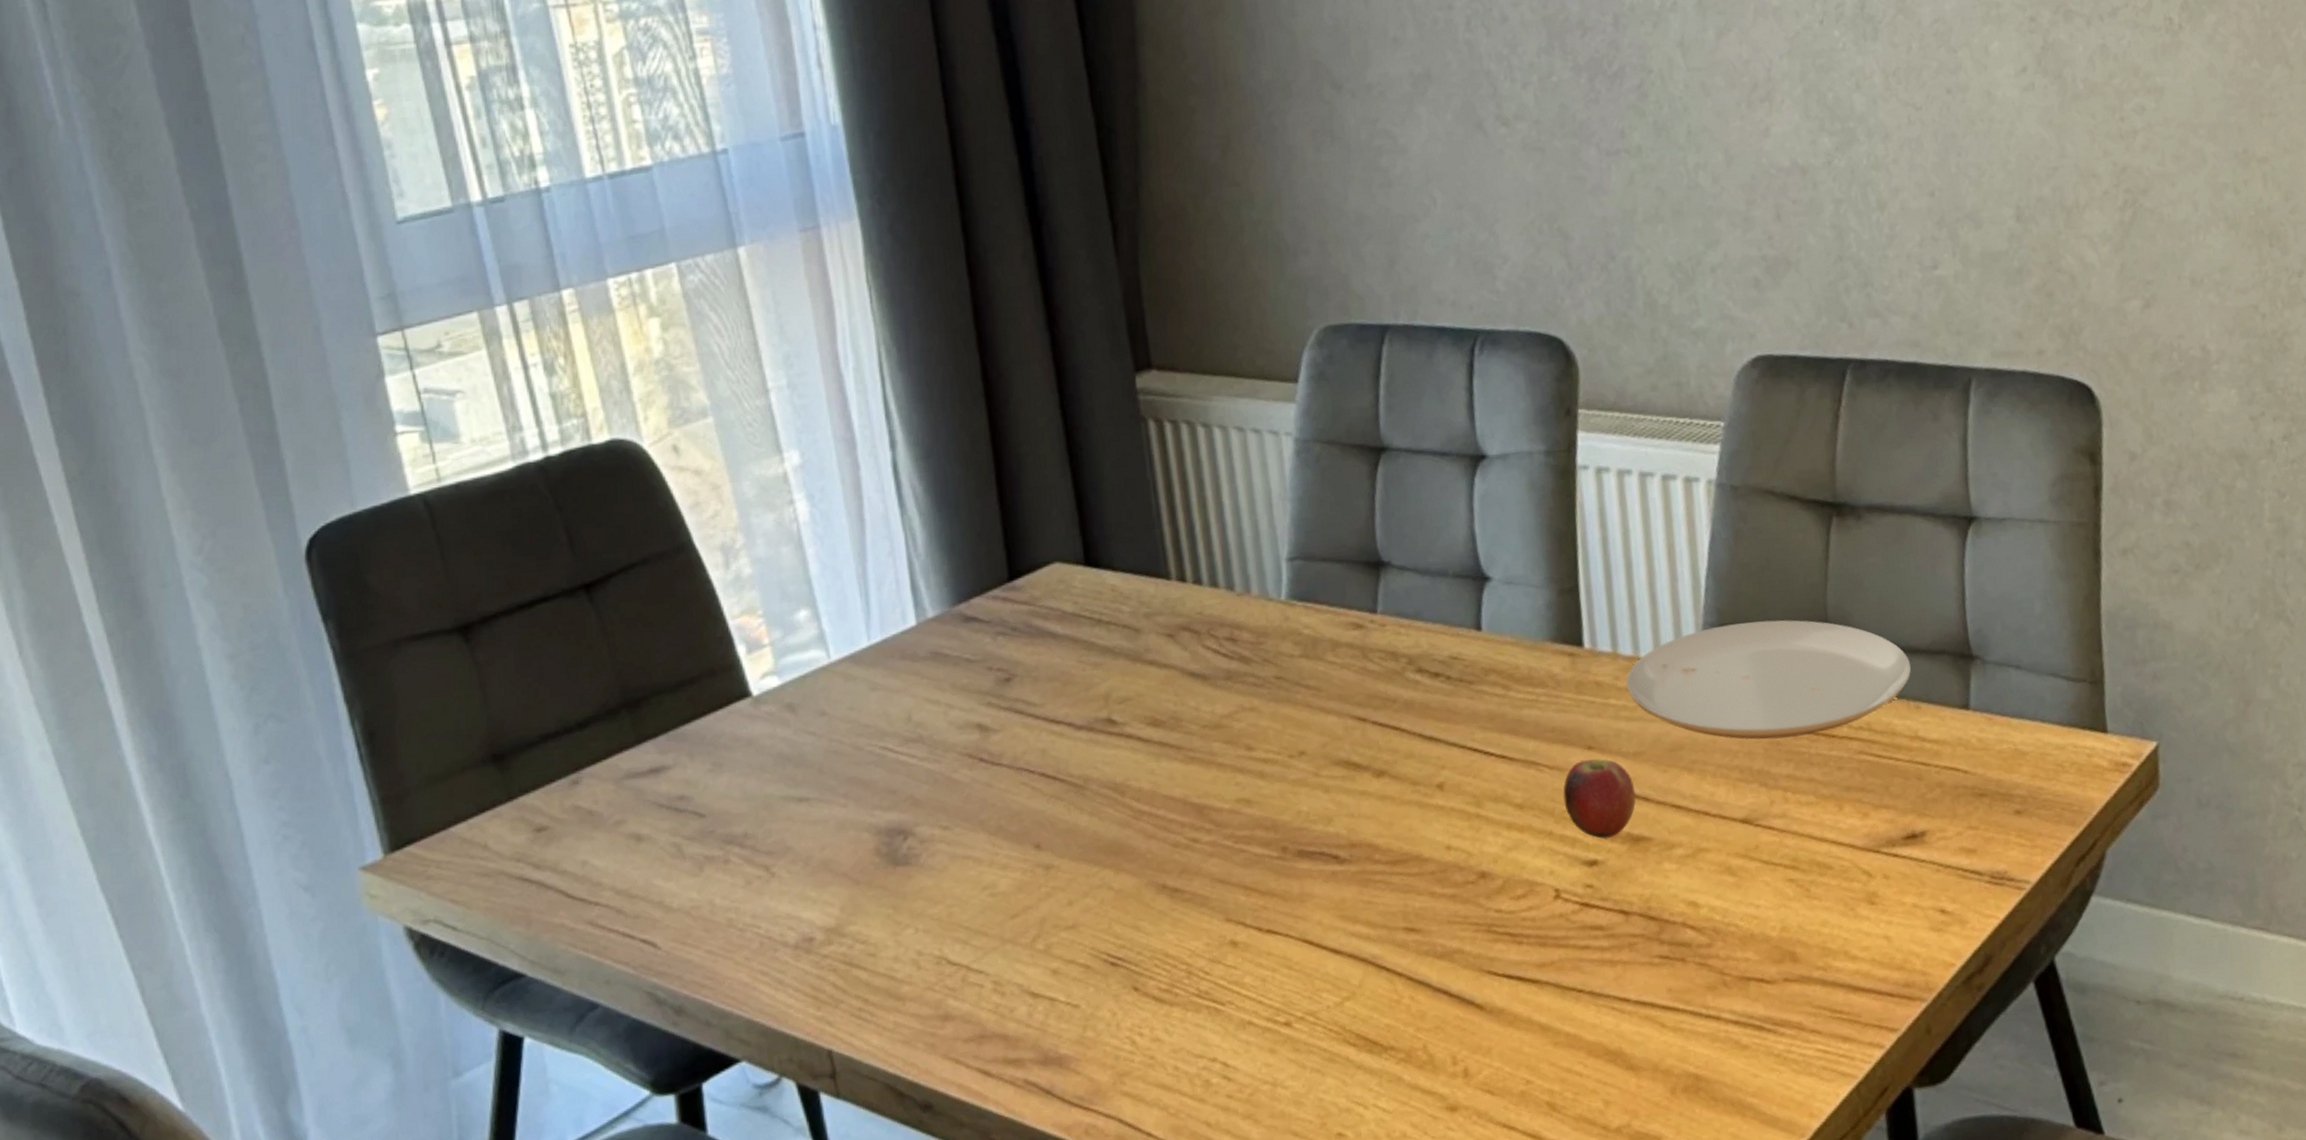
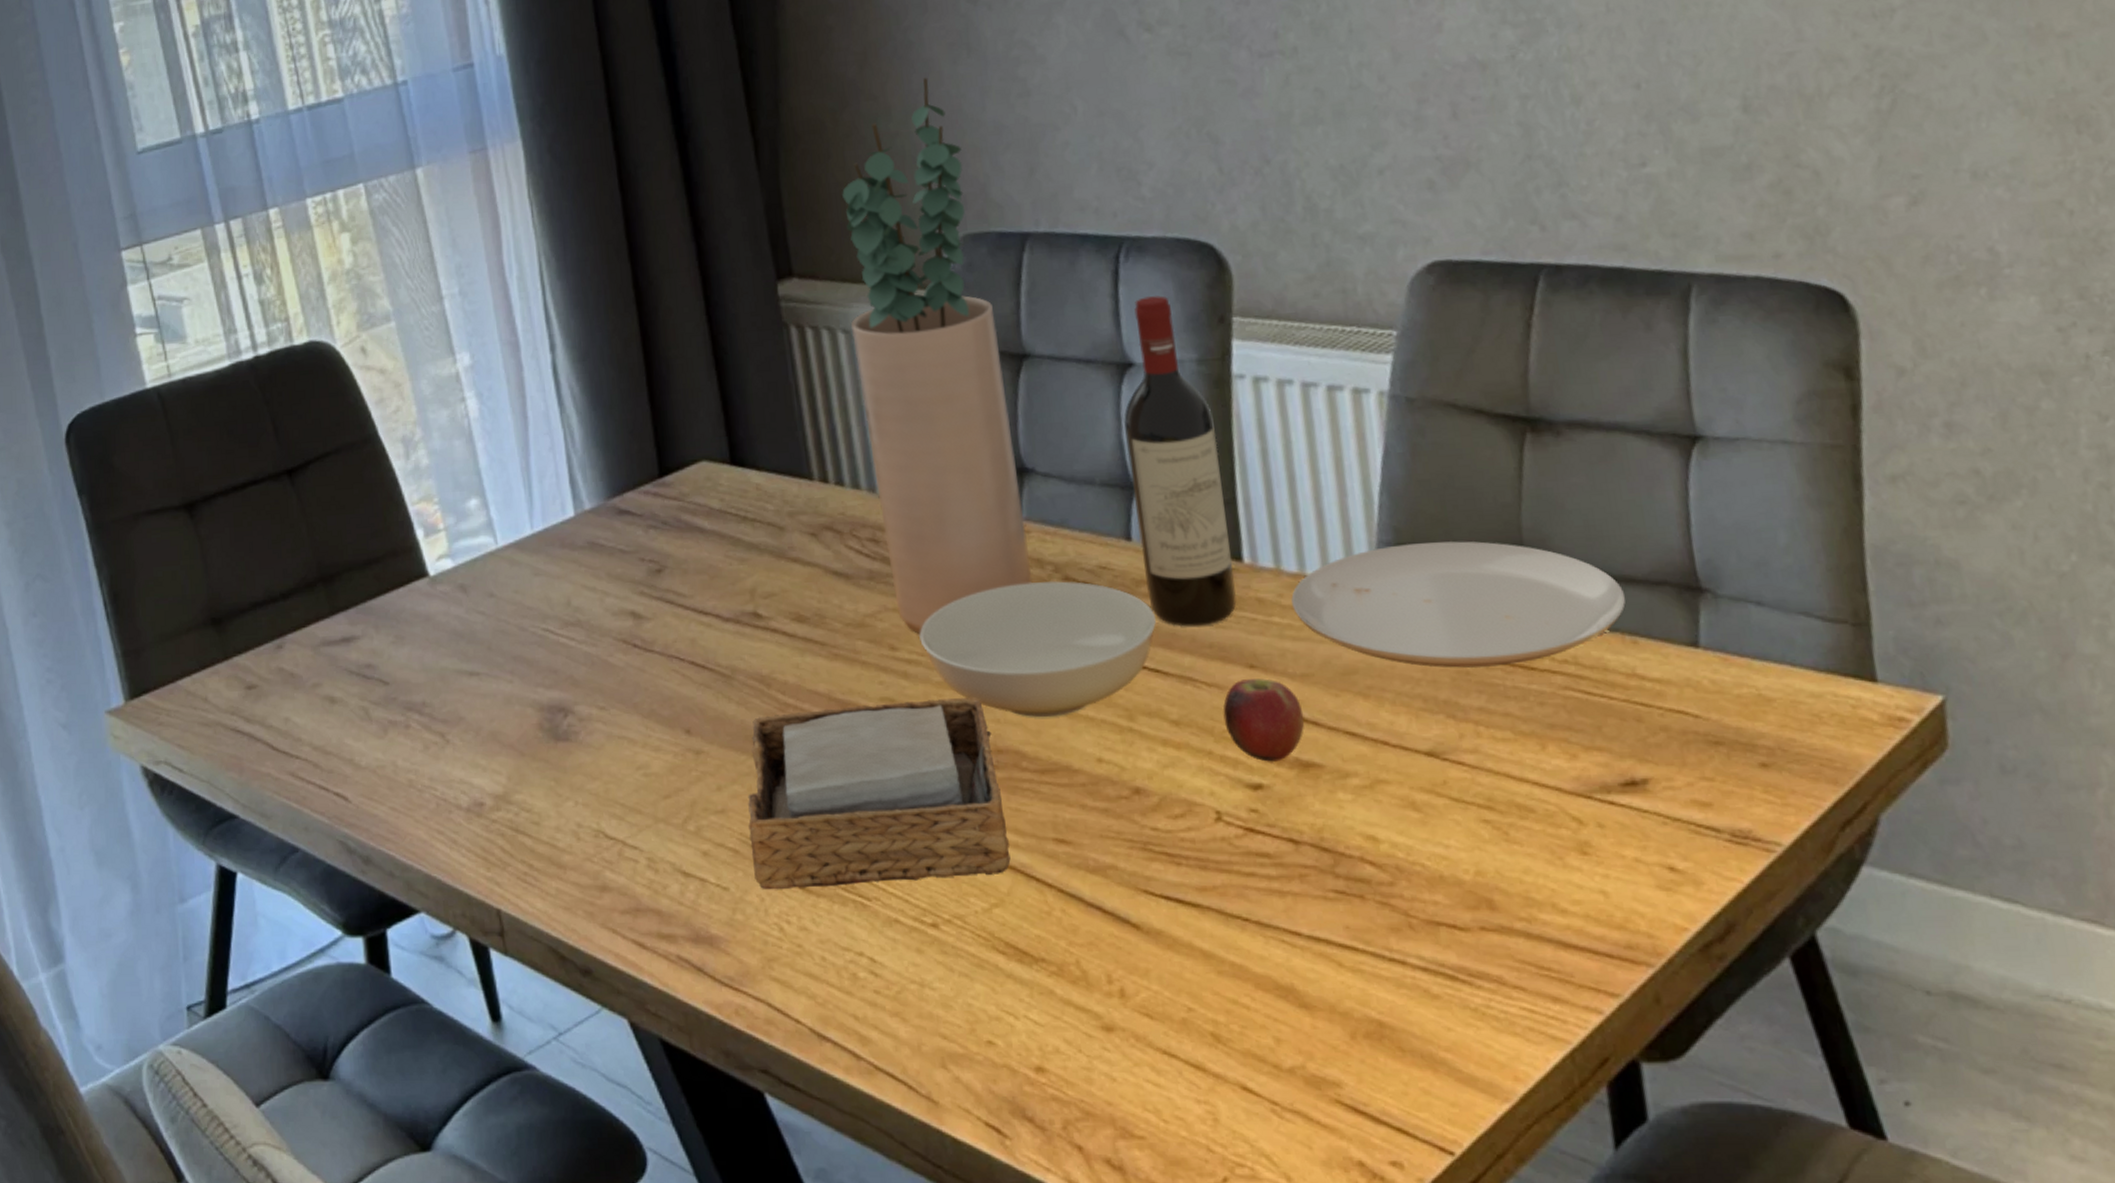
napkin holder: none [1100,793,1362,1003] -> present [747,698,1011,890]
vase: none [1203,164,1388,732] -> present [842,77,1033,634]
bowl: none [1276,673,1504,810] -> present [919,580,1157,718]
wine bottle: none [1476,388,1578,713] -> present [1124,296,1237,627]

